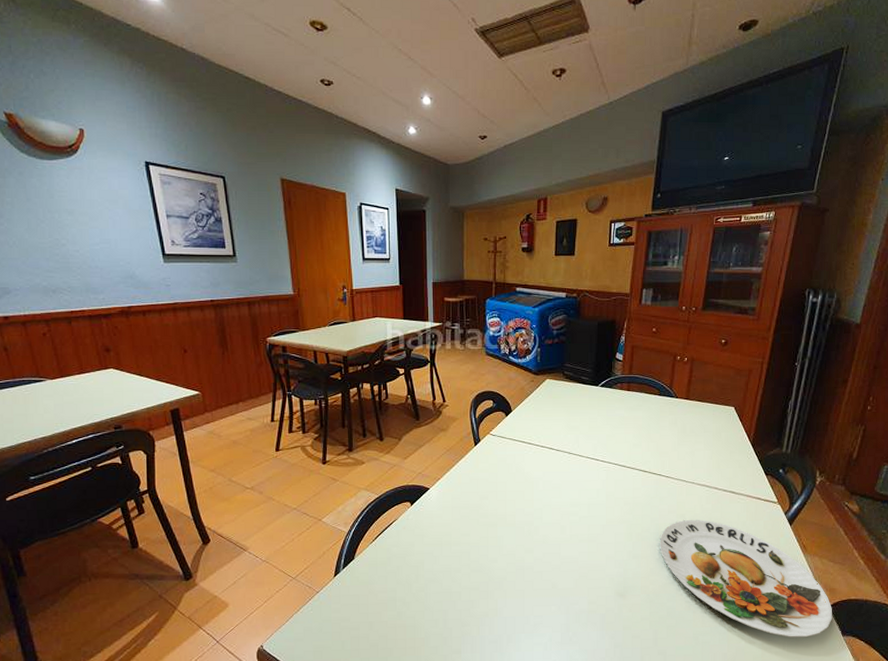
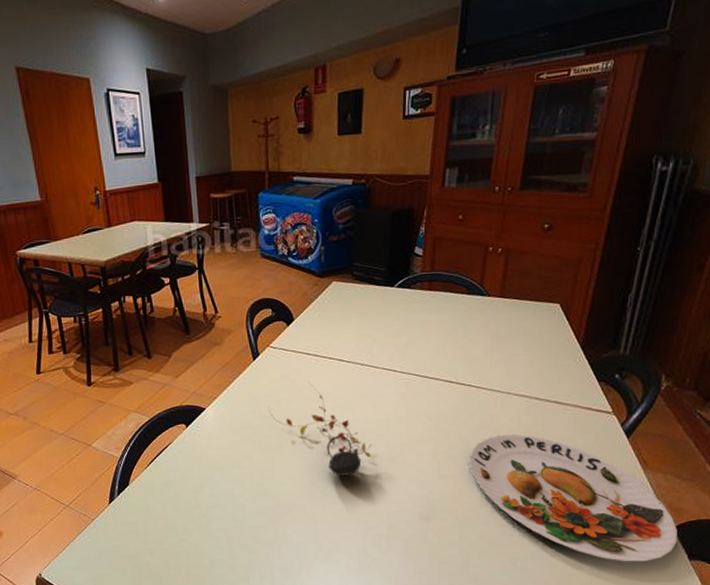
teapot: none [486,470,576,554] -> present [268,385,372,476]

